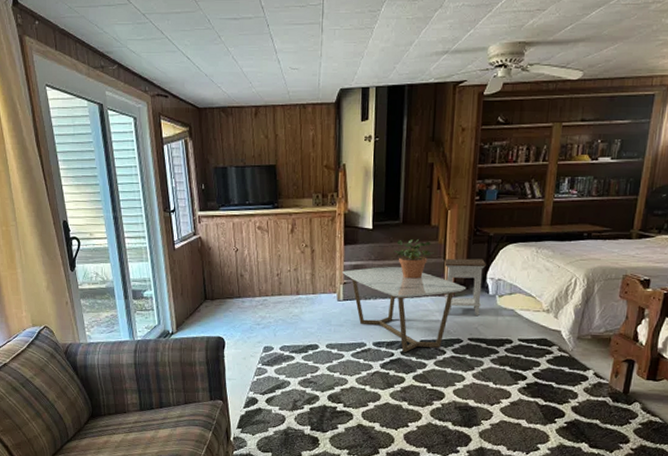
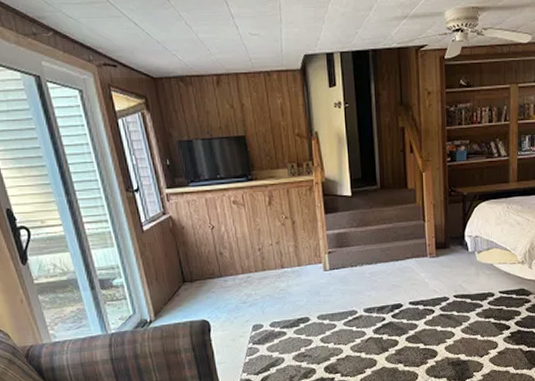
coffee table: present [342,266,467,352] -> none [326,231,448,315]
potted plant: present [393,239,434,279] -> none [374,203,414,243]
nightstand: present [444,258,487,315] -> none [424,218,464,274]

